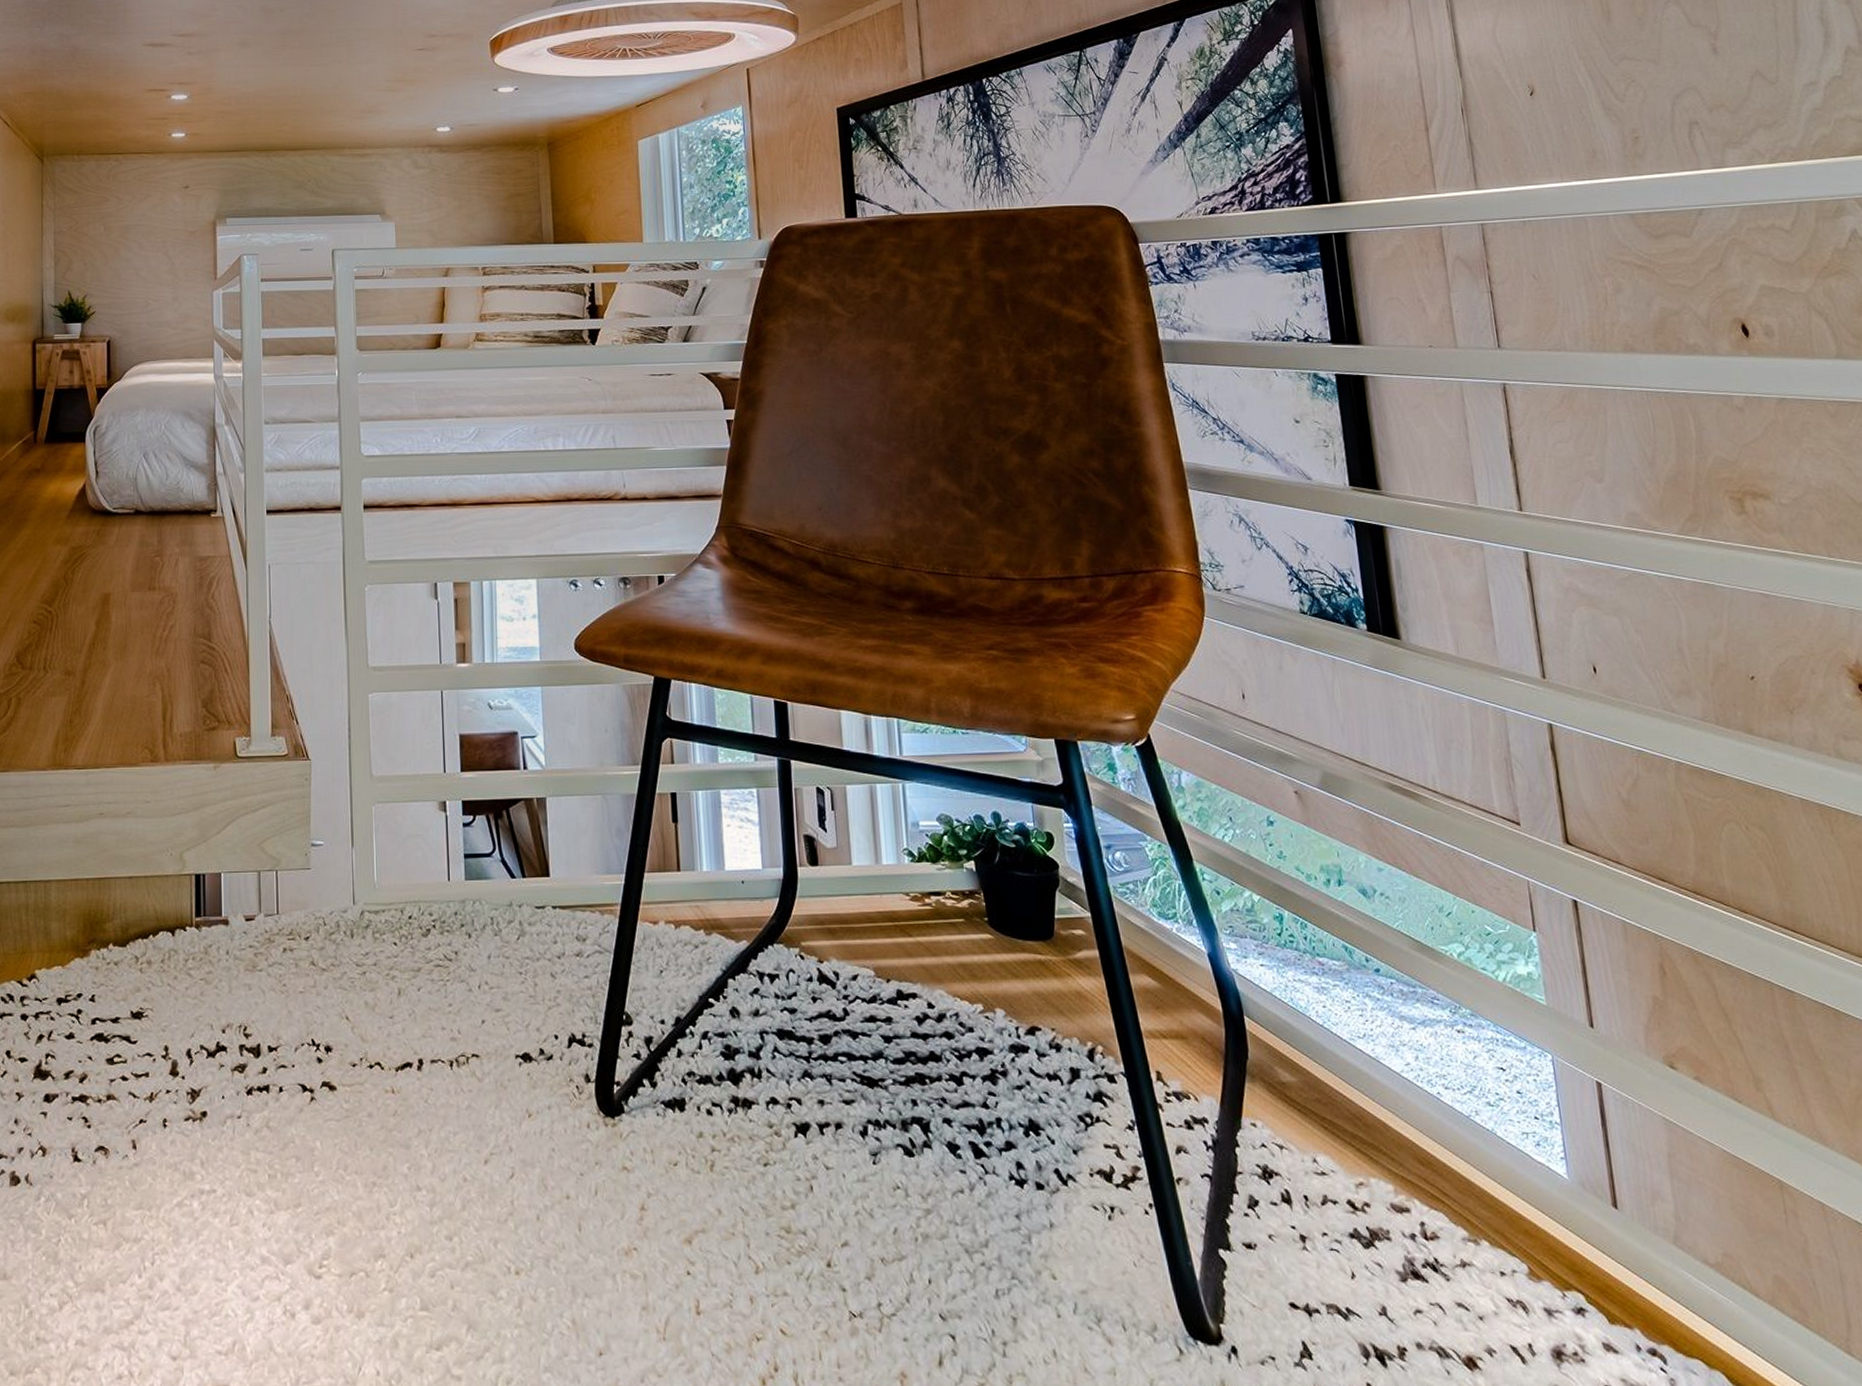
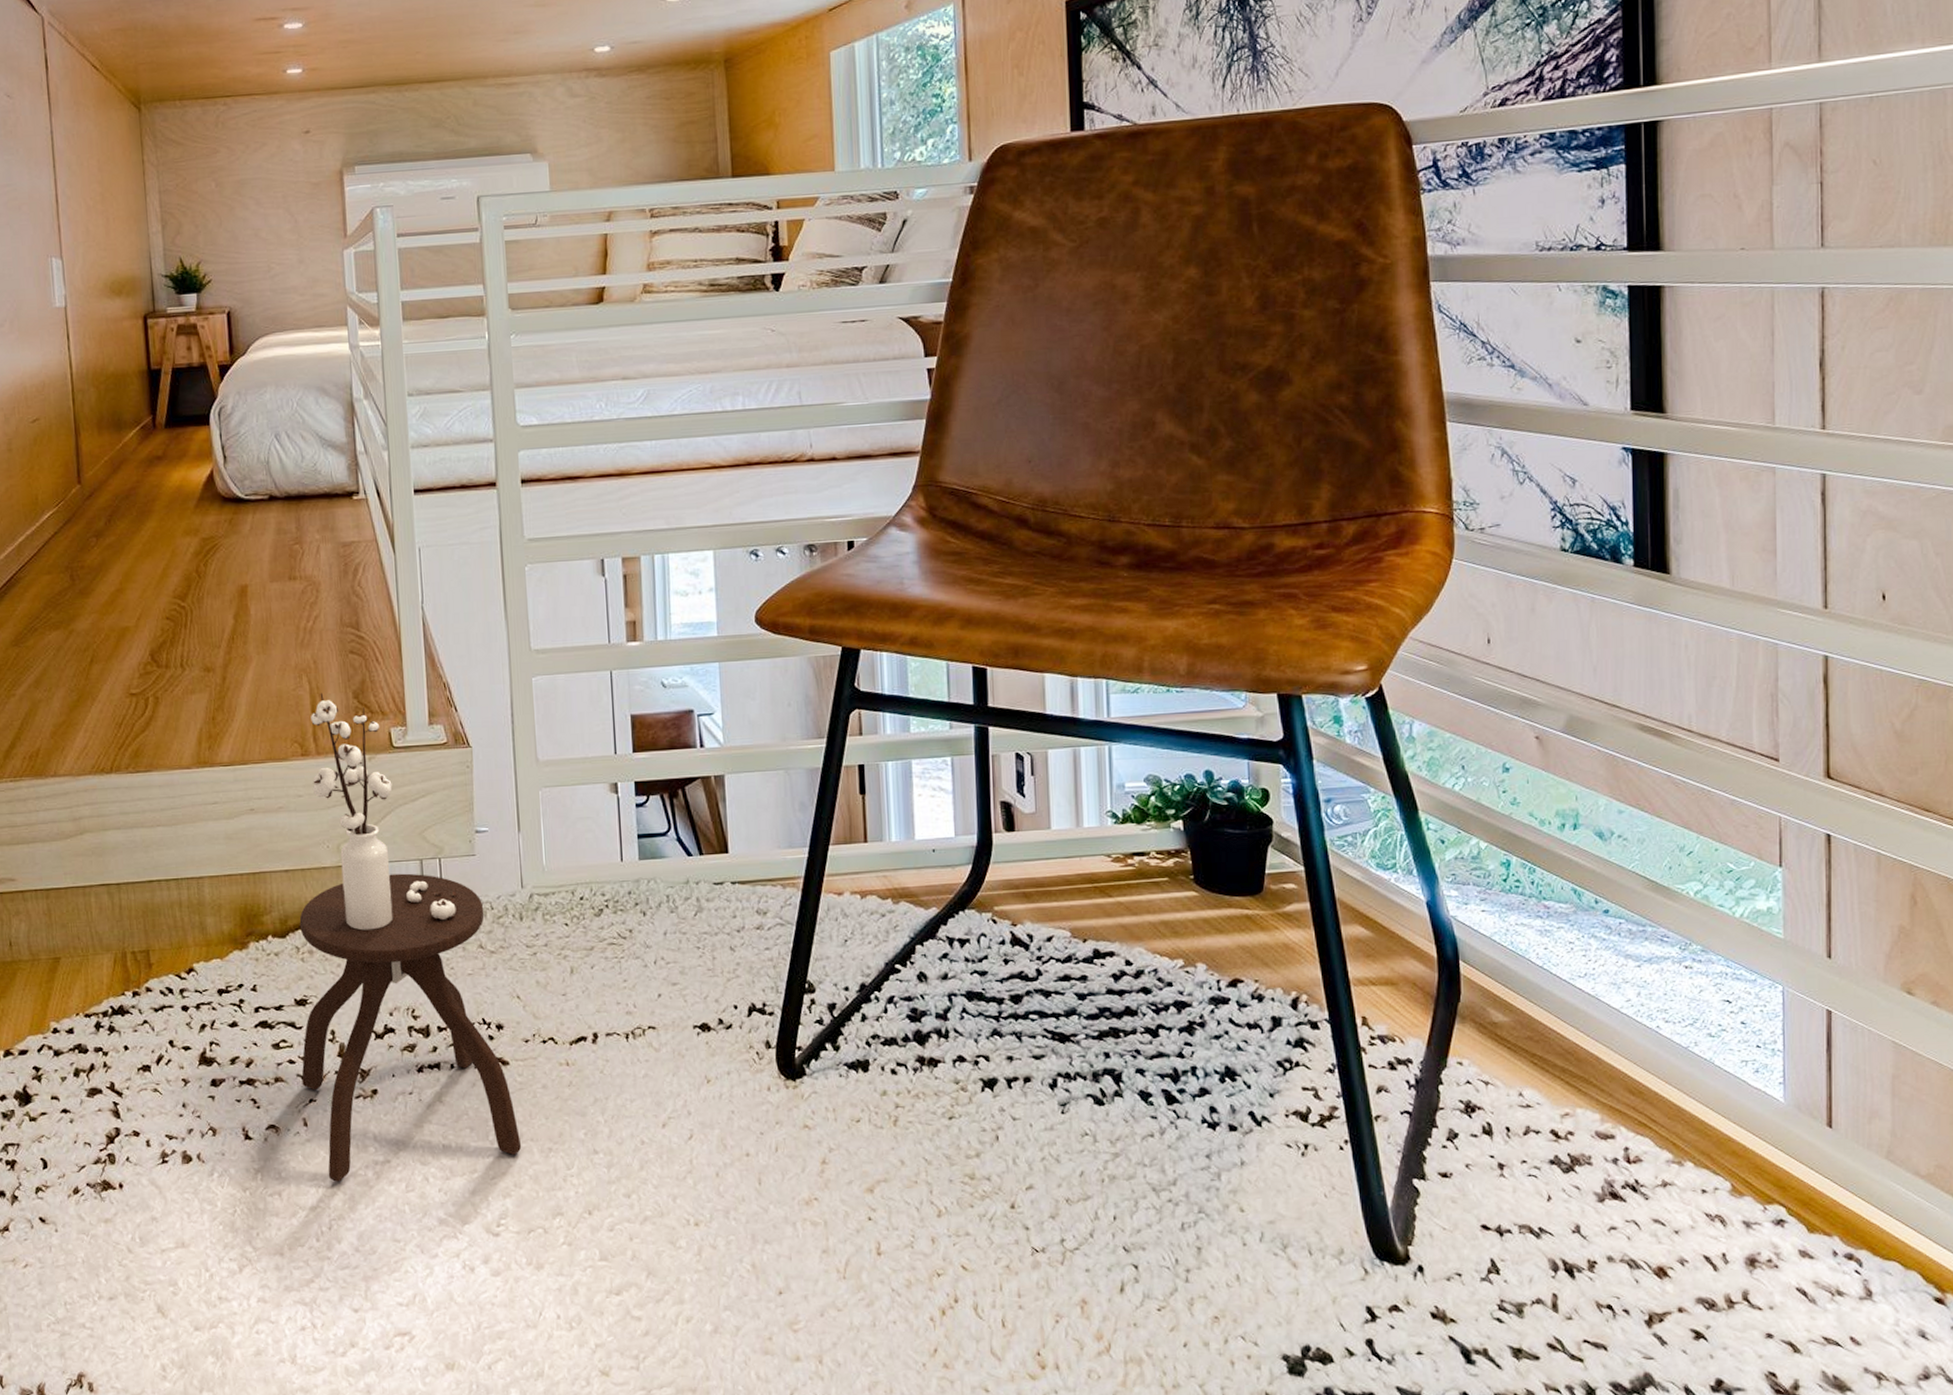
side table: none [133,700,346,1212] -> present [299,692,522,1182]

